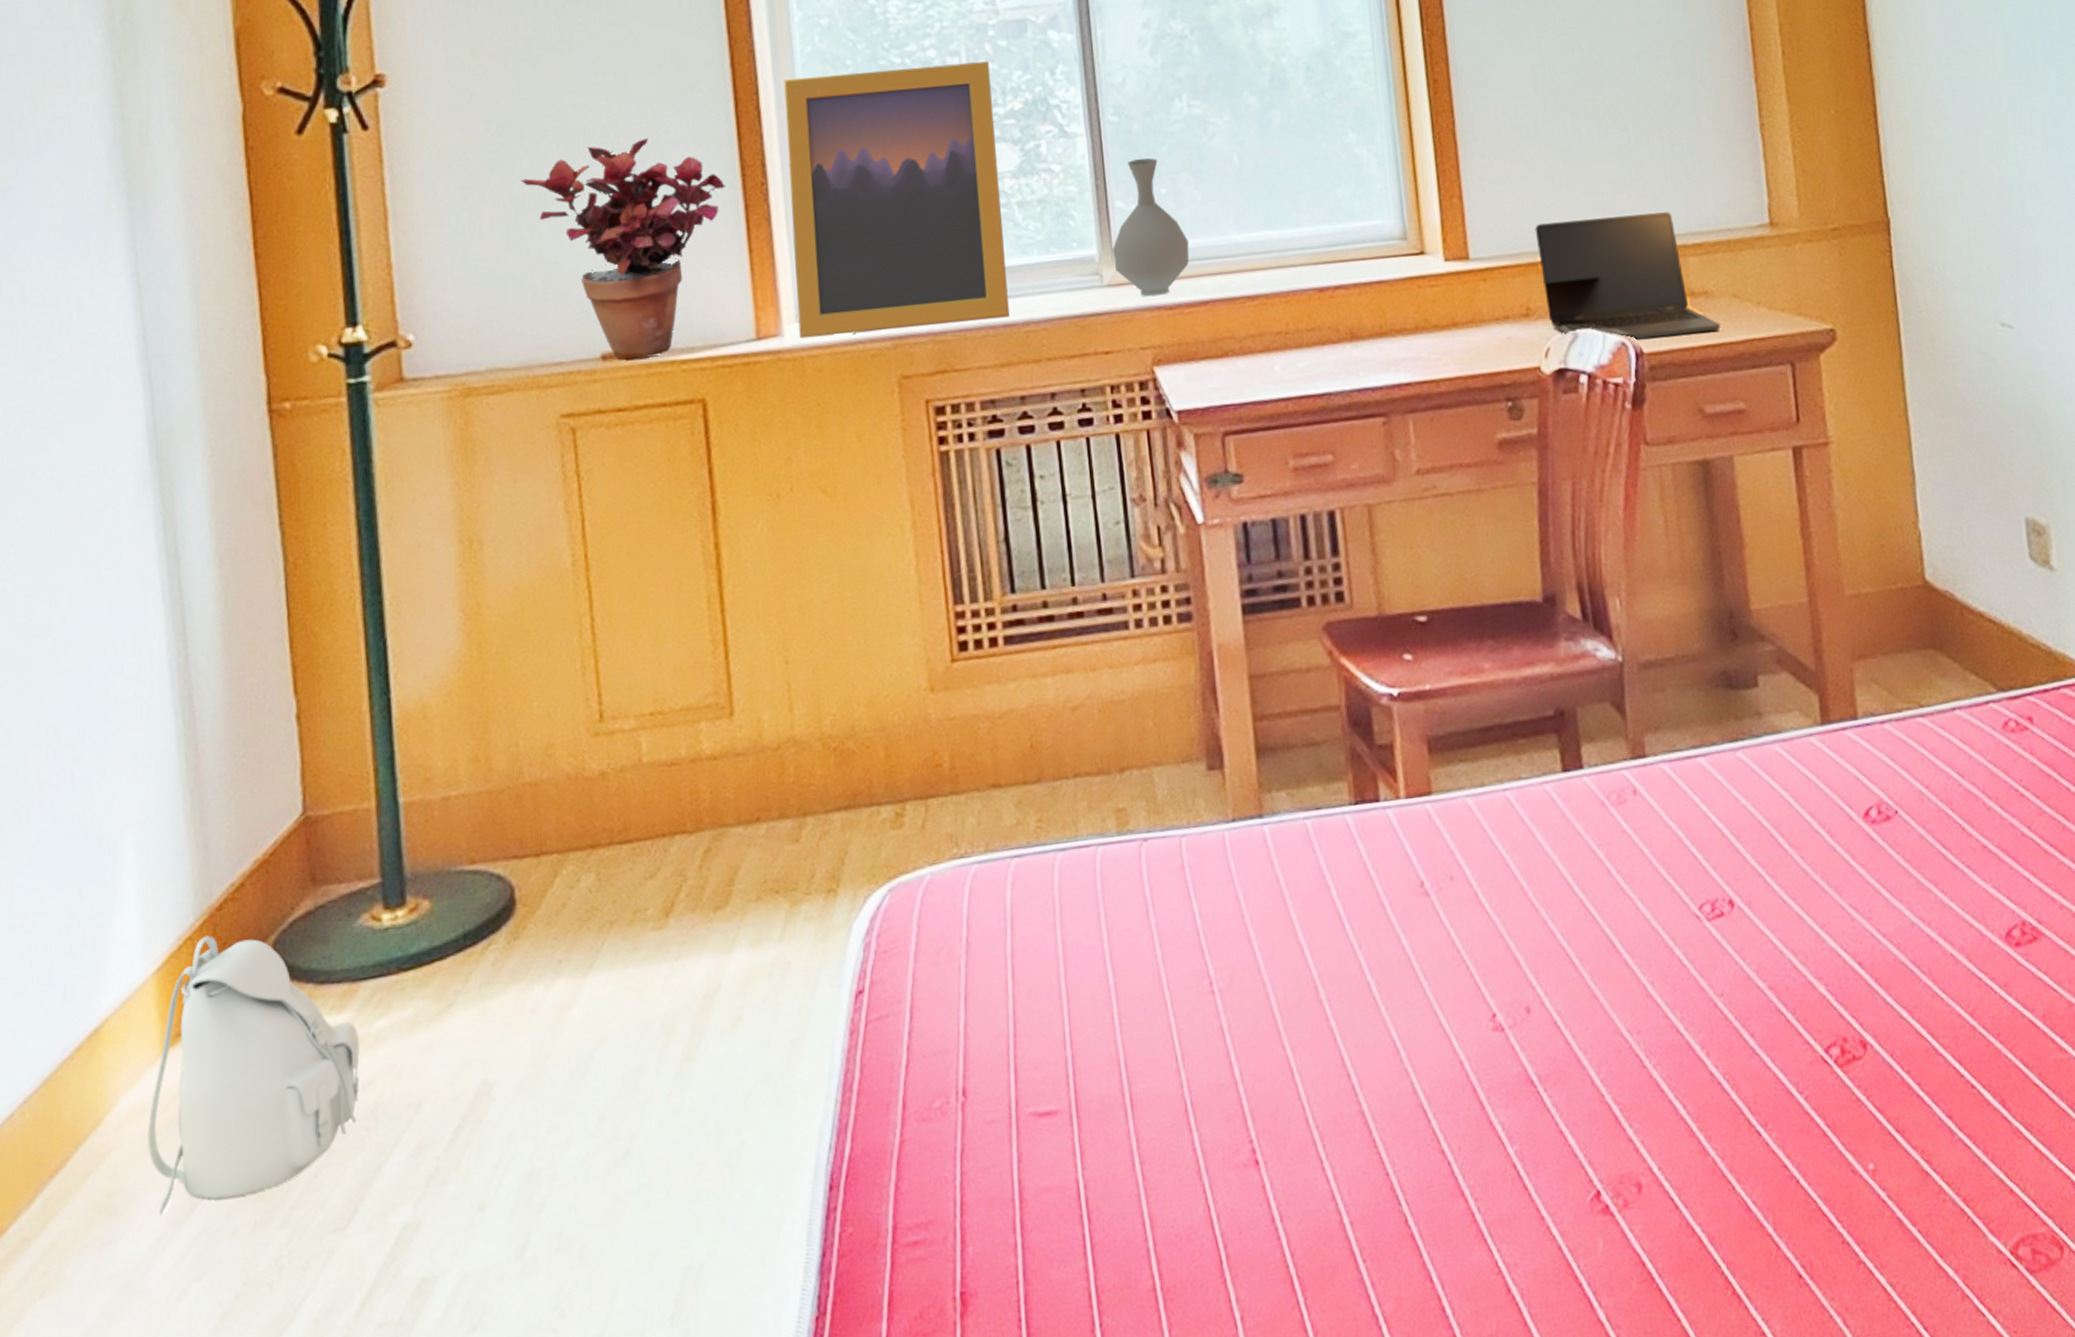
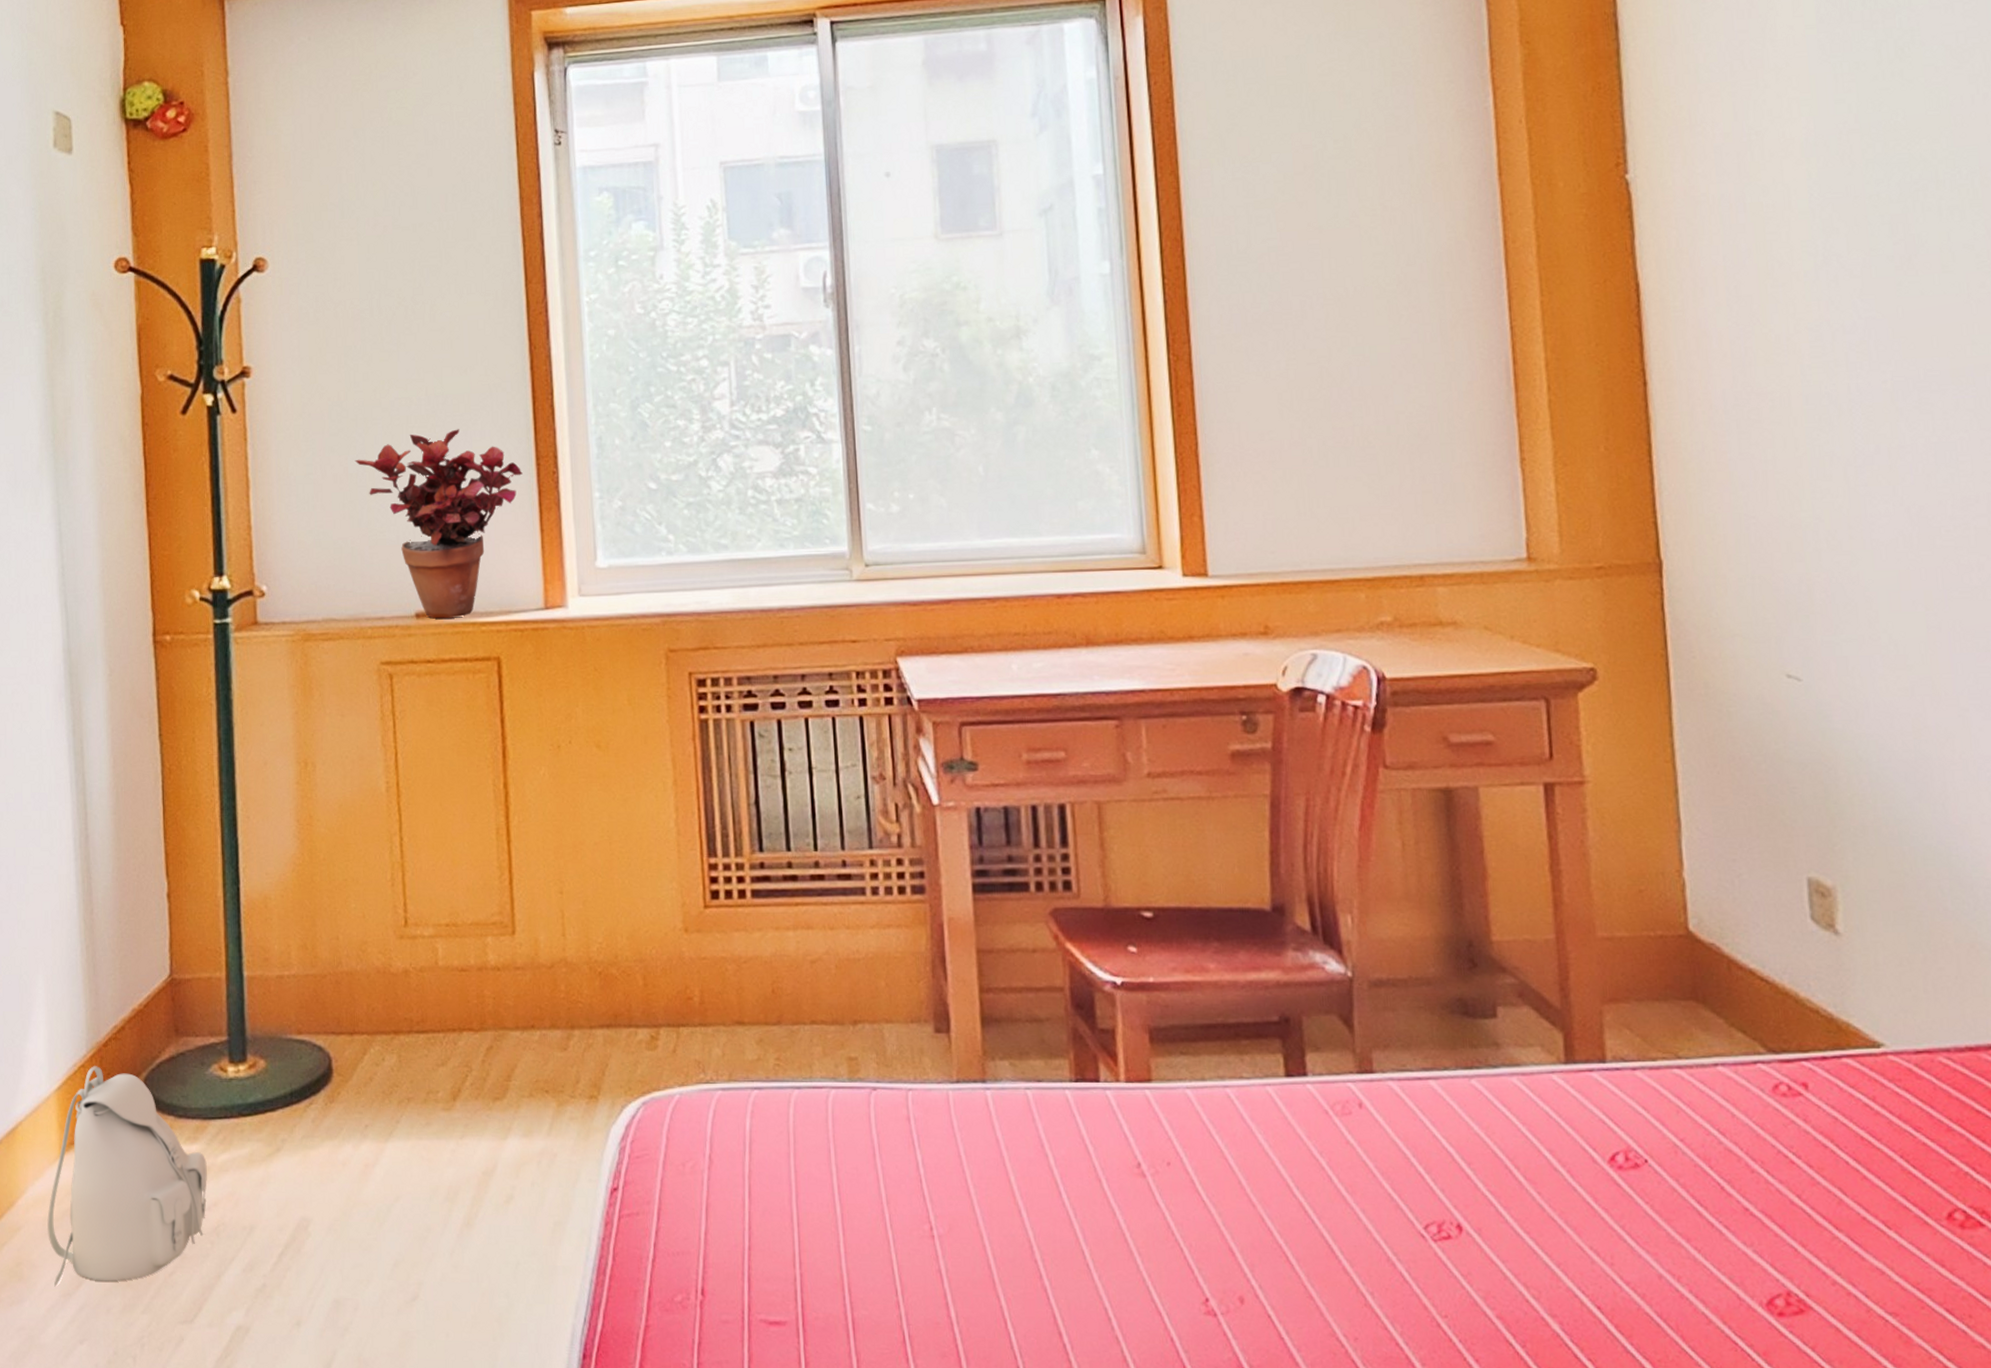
picture frame: present [783,61,1010,339] -> none [575,372,766,610]
vase: present [1113,157,1190,297] -> none [862,465,934,593]
laptop: present [1534,212,1721,338] -> none [1276,541,1470,663]

